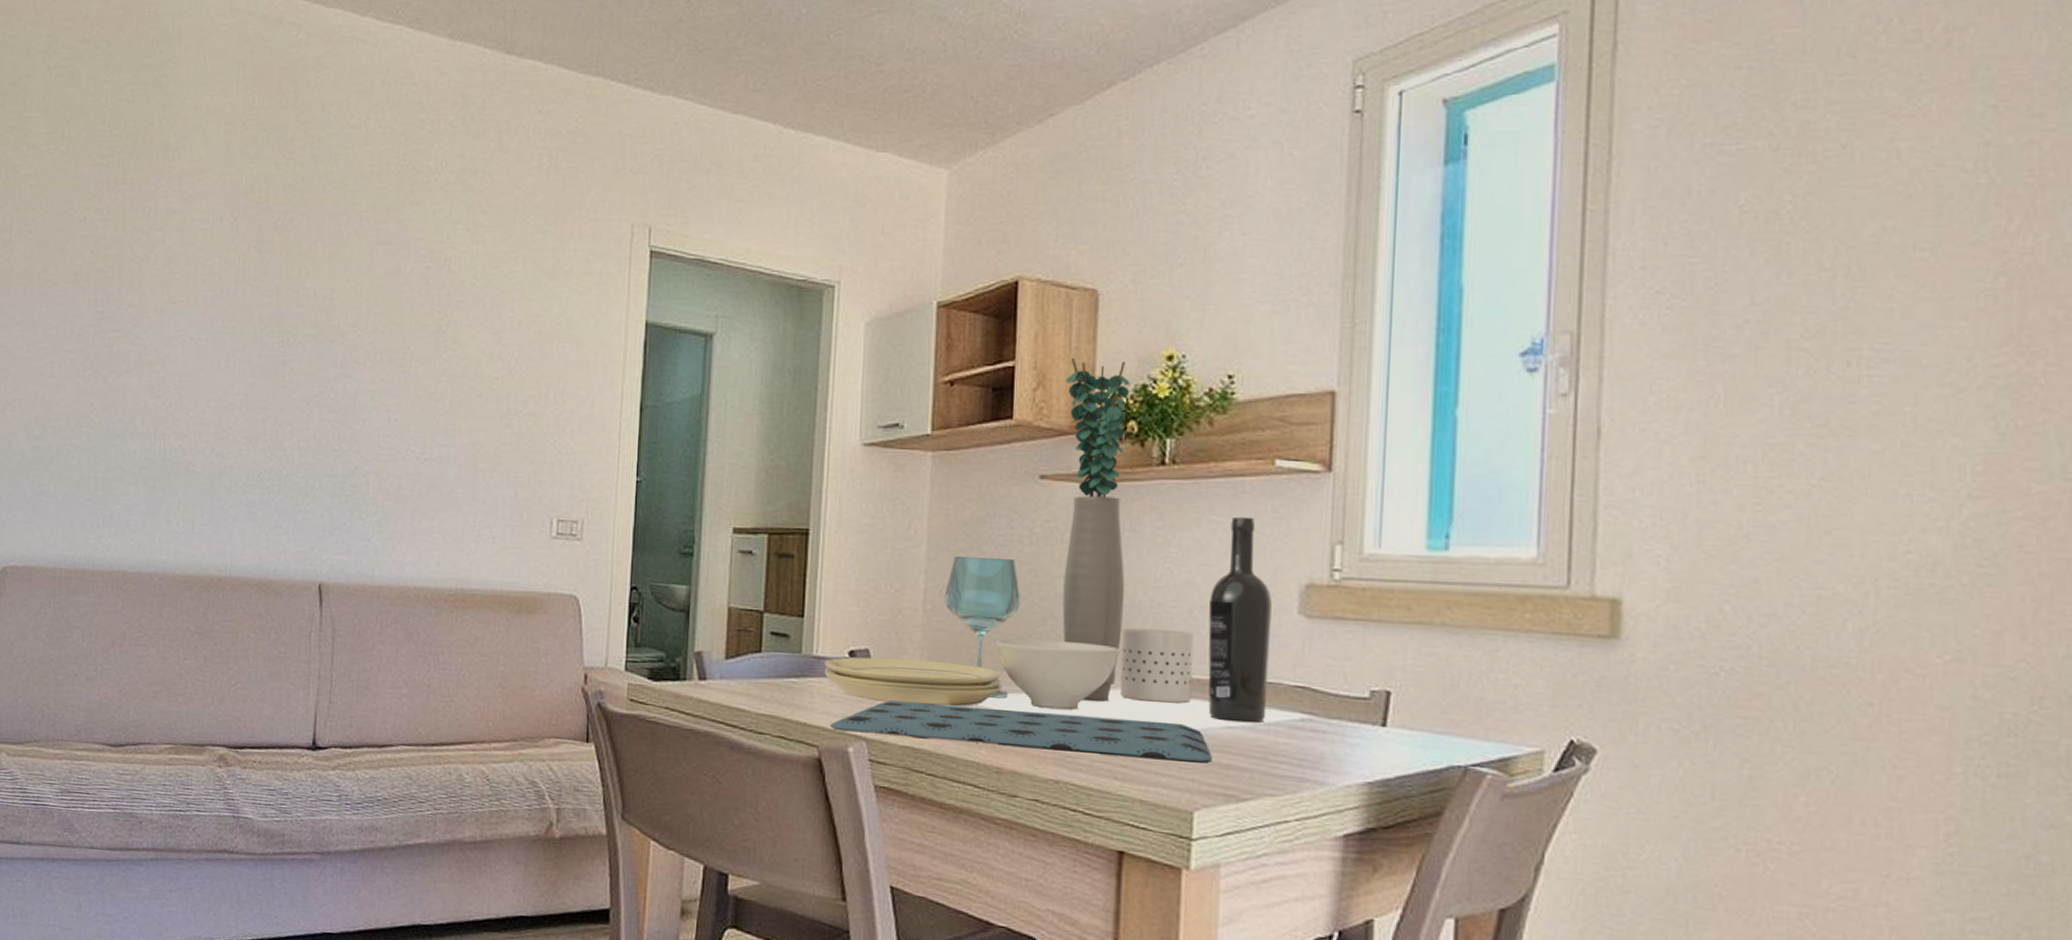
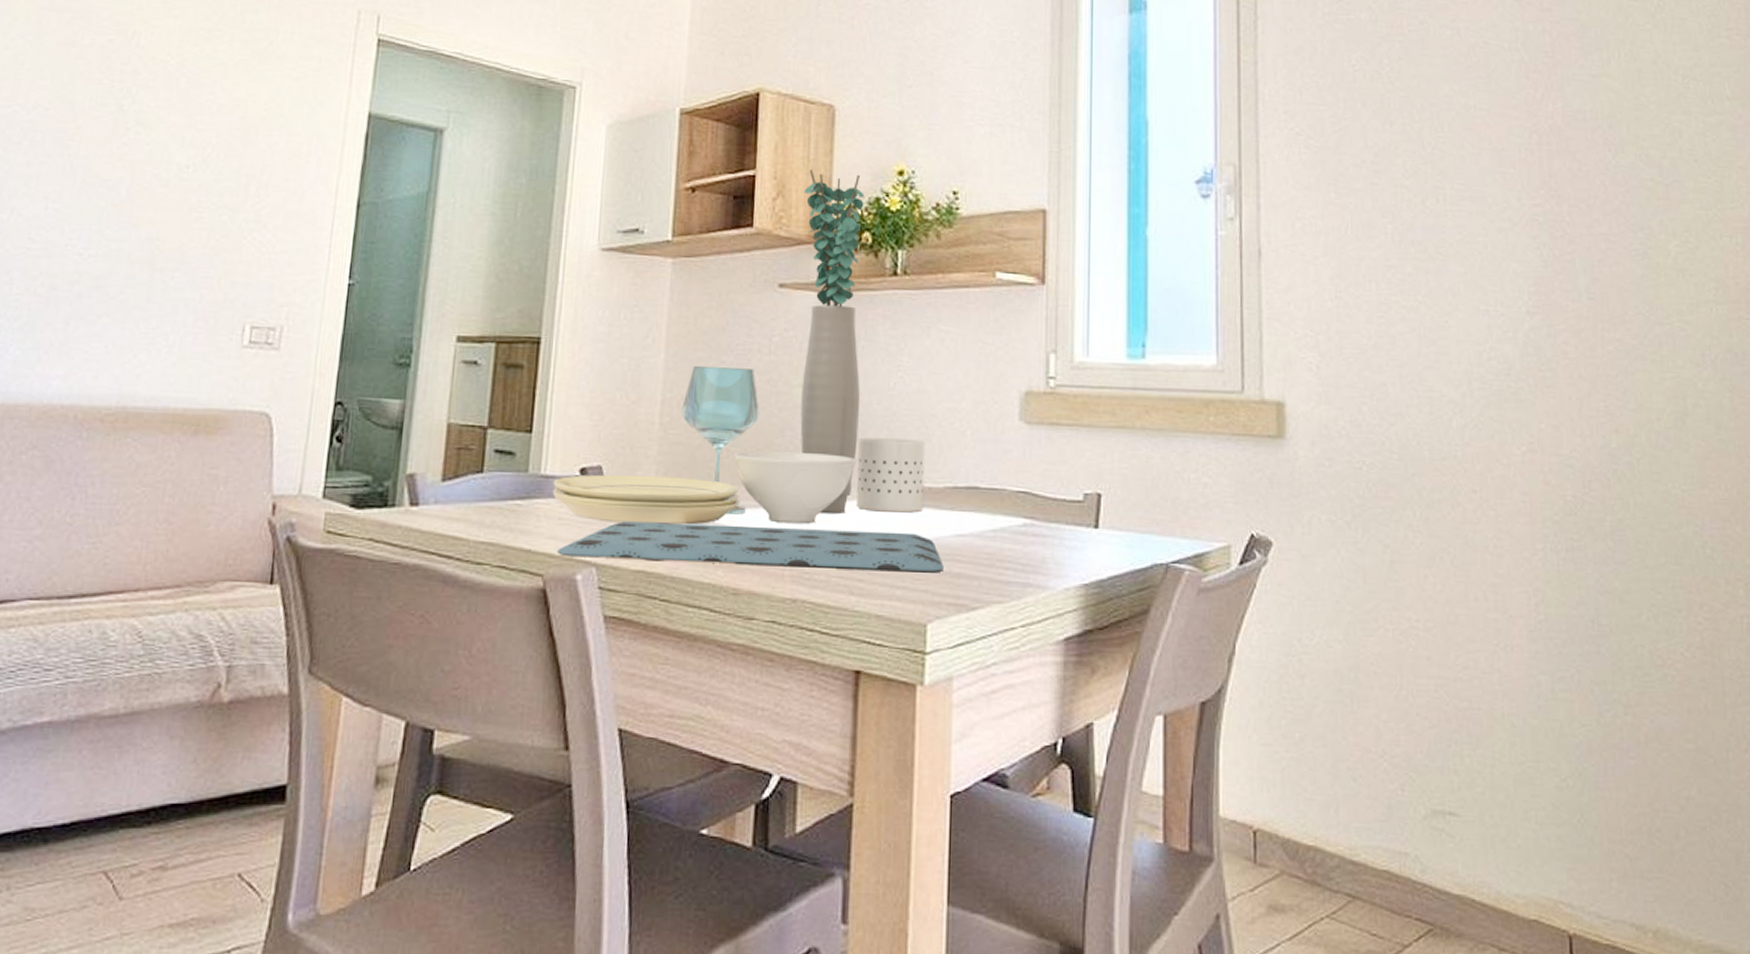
wine bottle: present [1208,516,1272,722] -> none [938,326,995,530]

